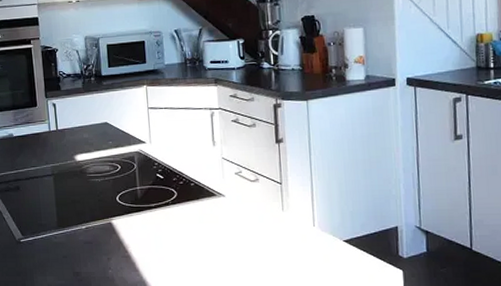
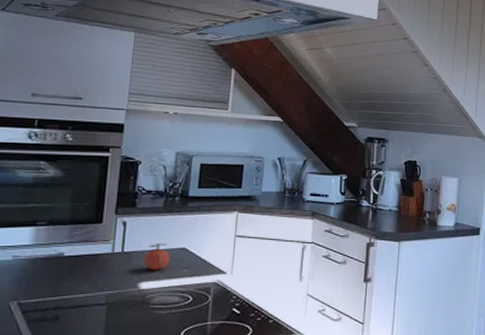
apple: none [74,119,96,144] -> present [143,242,170,271]

